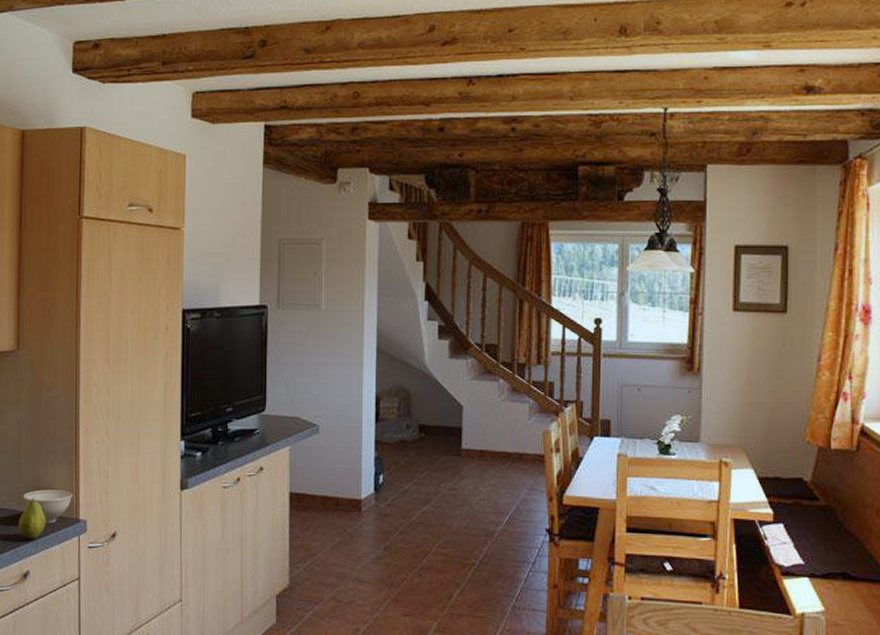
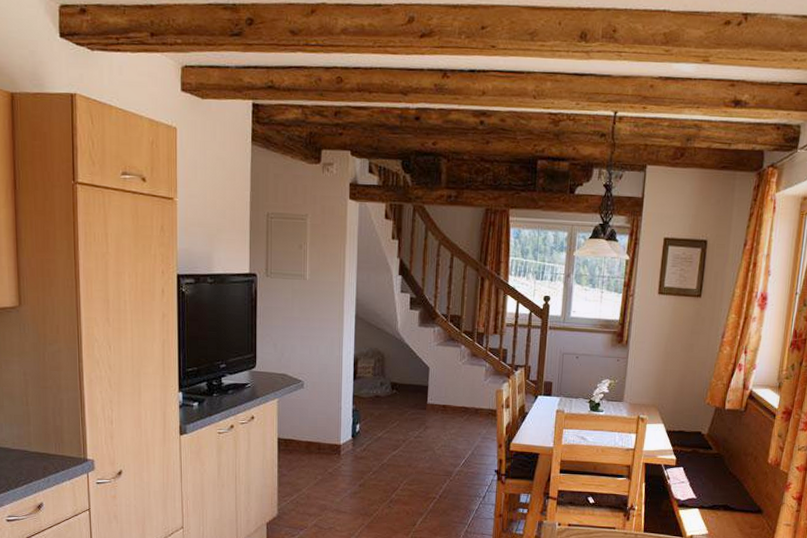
fruit: present [18,497,46,540] -> none [29,439,56,477]
bowl: present [22,489,73,524] -> none [32,433,81,463]

